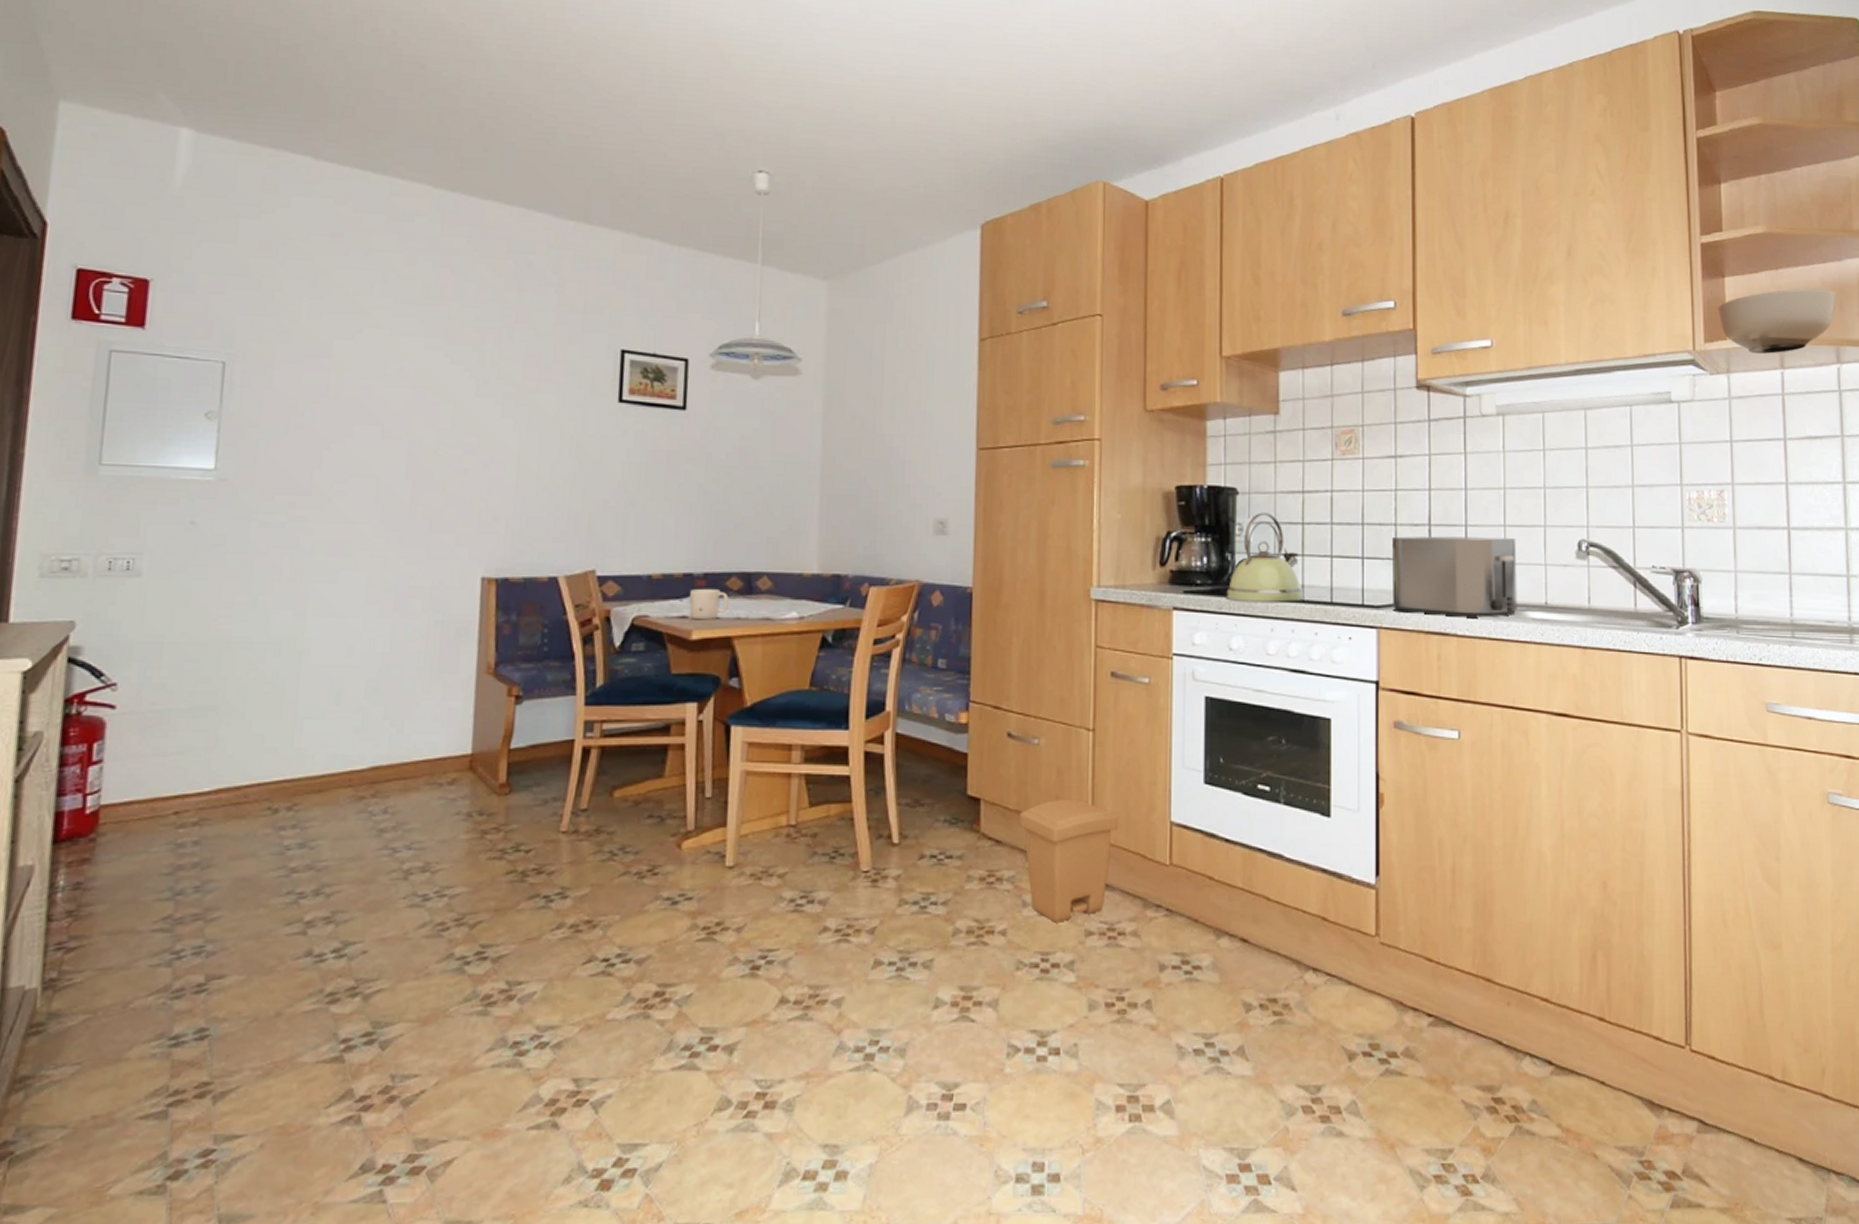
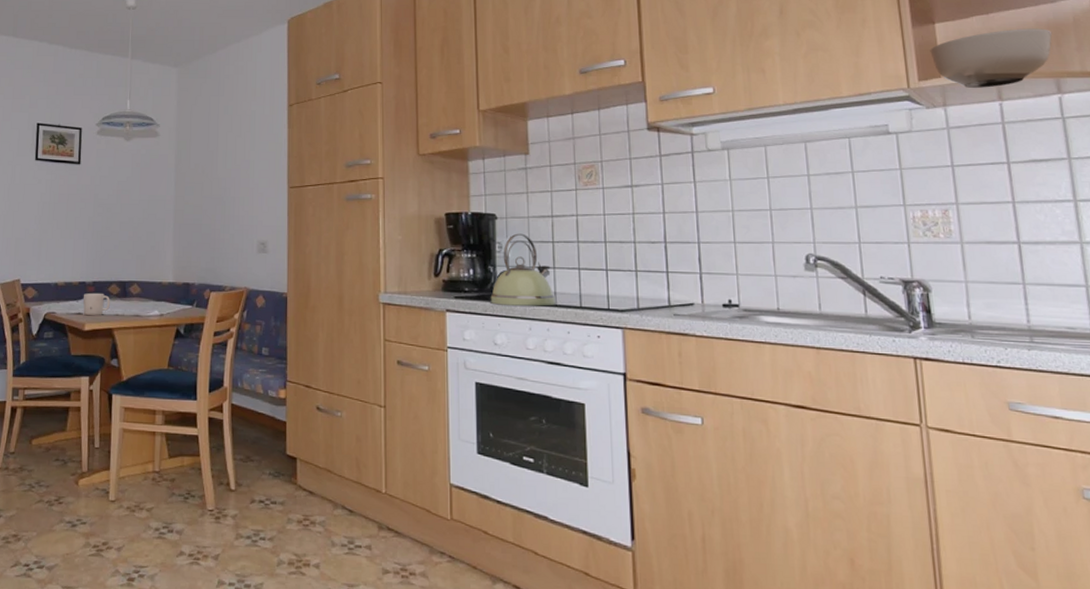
trash can: present [1020,798,1119,923] -> none [328,461,407,561]
toaster: present [1391,535,1517,619] -> none [631,251,751,322]

